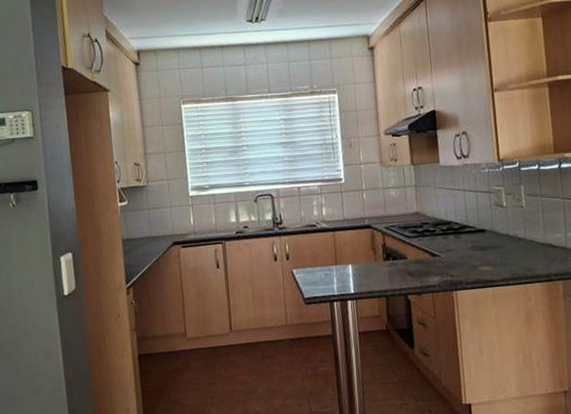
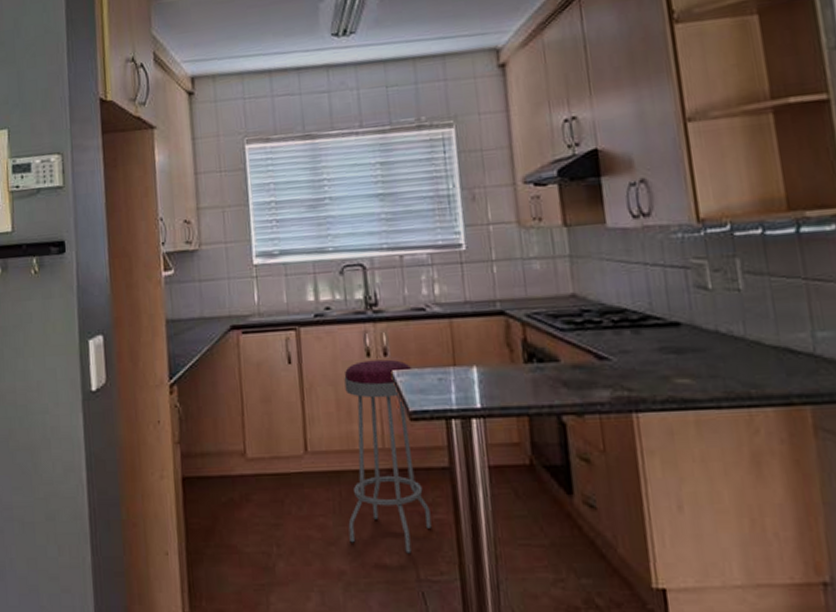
bar stool: none [258,262,320,396] -> present [344,359,432,554]

